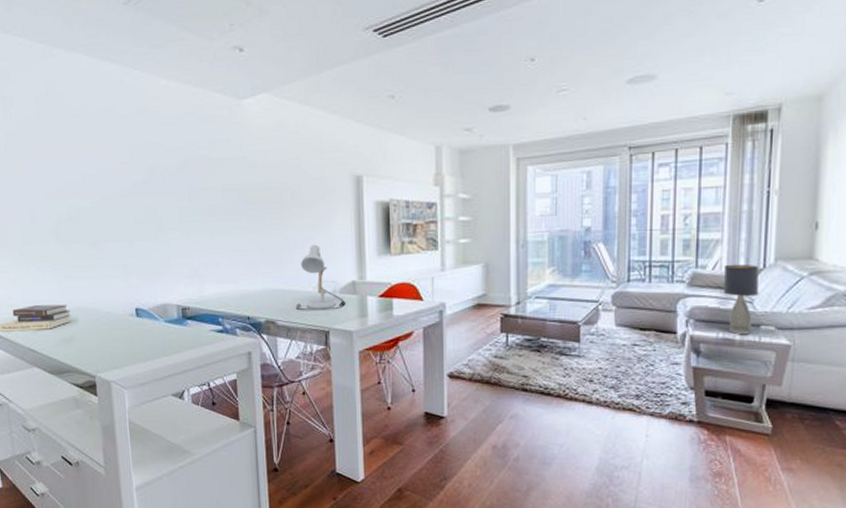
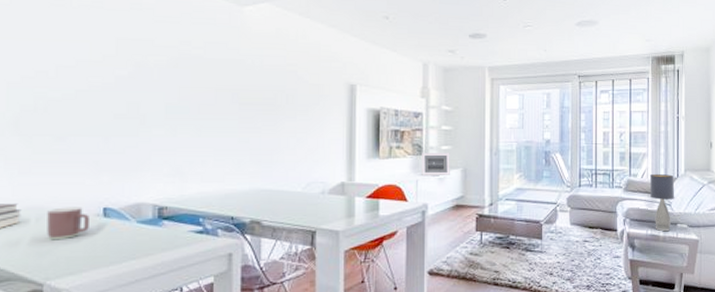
mug: none [91,307,126,338] -> present [47,207,89,240]
desk lamp: present [296,244,345,311] -> none [284,146,333,211]
picture frame: none [437,247,470,272] -> present [422,153,450,175]

